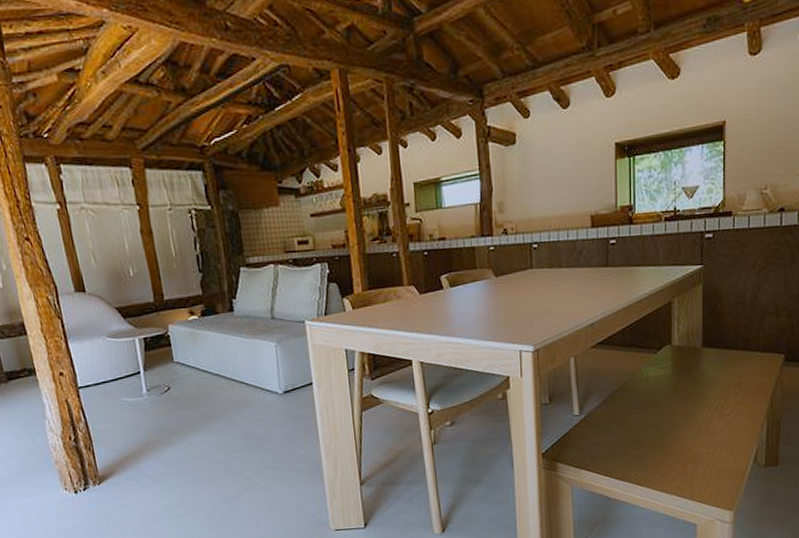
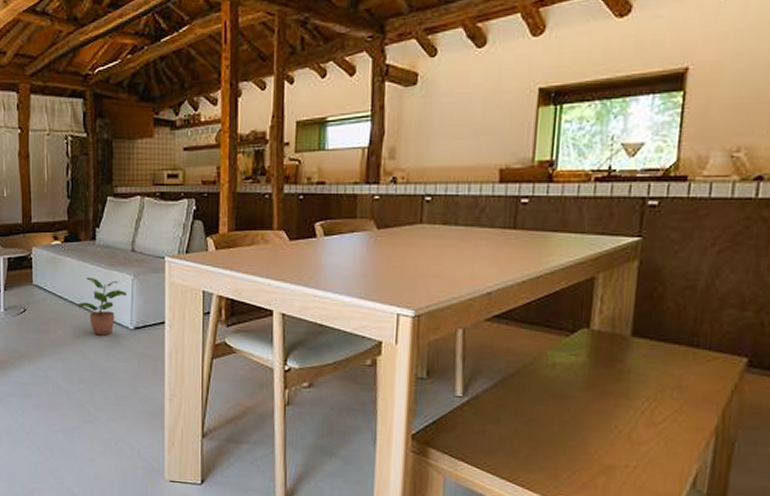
potted plant: none [223,348,273,404] -> present [77,277,128,336]

